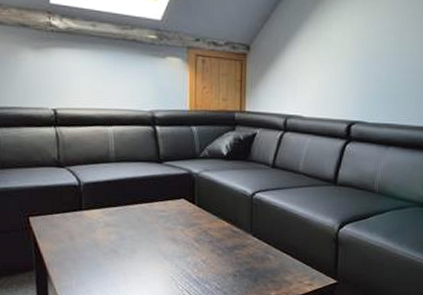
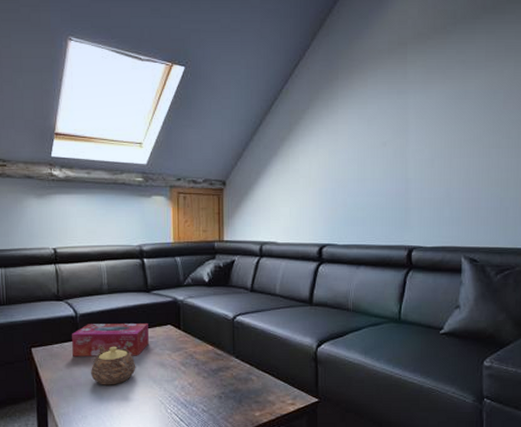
tissue box: none [75,194,160,230] -> present [72,323,149,357]
teapot: none [96,217,146,259] -> present [91,345,136,385]

